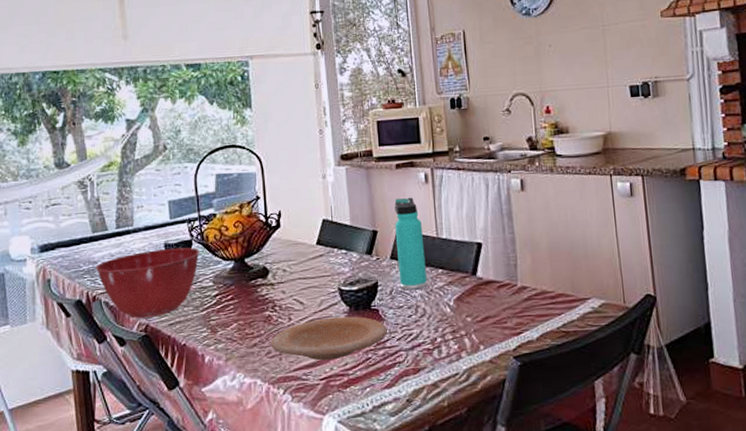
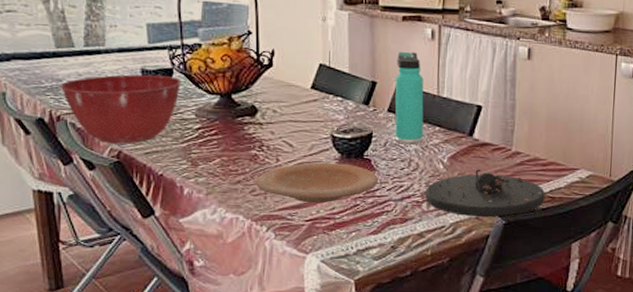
plate: none [435,309,559,361] -> present [425,169,546,218]

